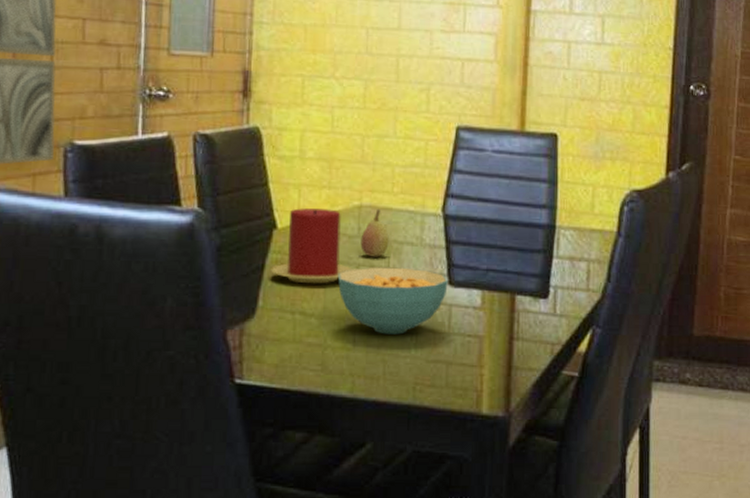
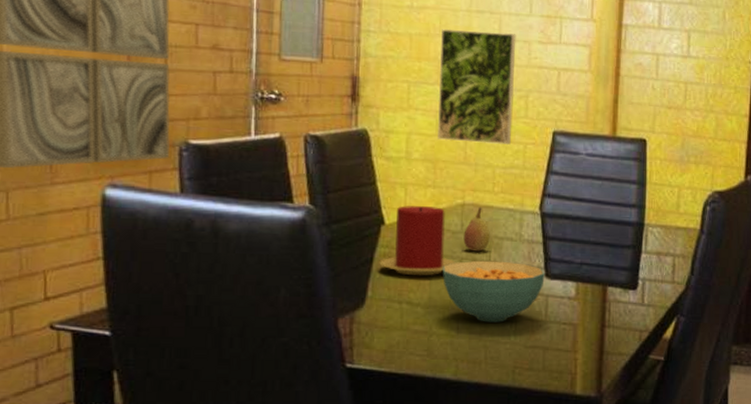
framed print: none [333,18,417,143] -> present [438,28,516,146]

